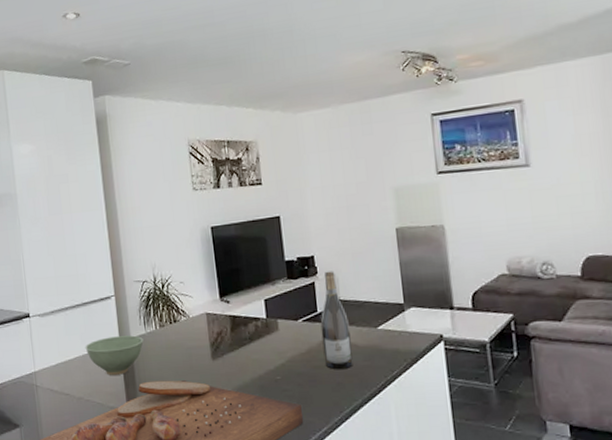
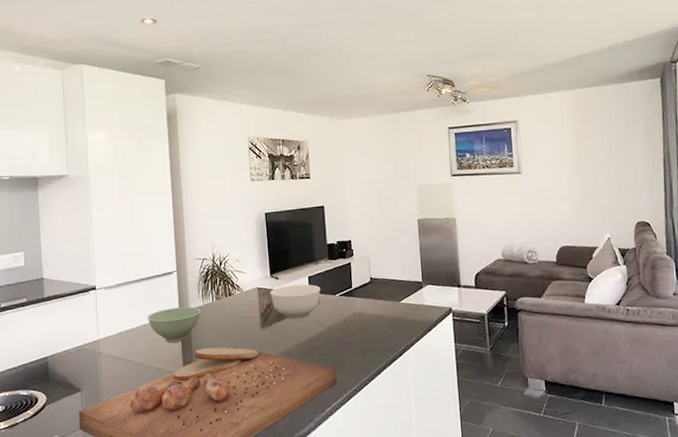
bowl: none [221,308,280,349] -> present [270,284,321,319]
wine bottle: present [320,271,353,370] -> none [354,253,380,337]

